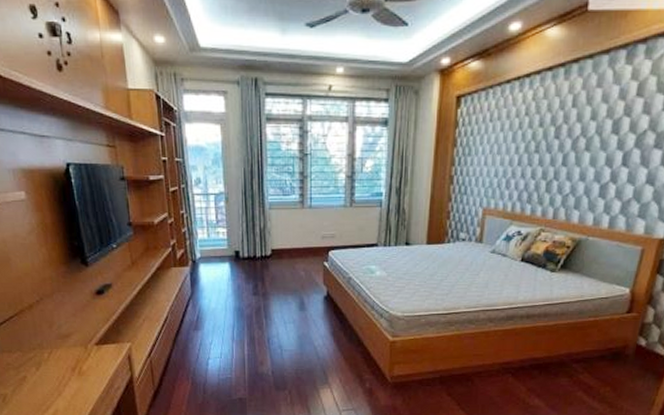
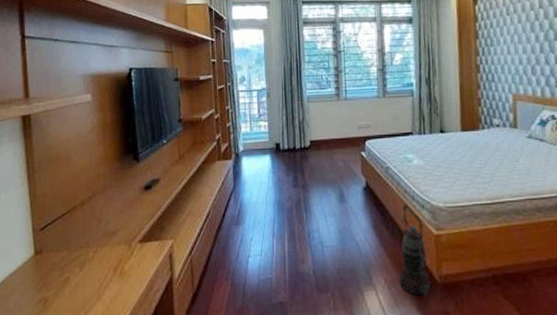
lantern: none [353,312,383,394] -> present [399,204,432,297]

